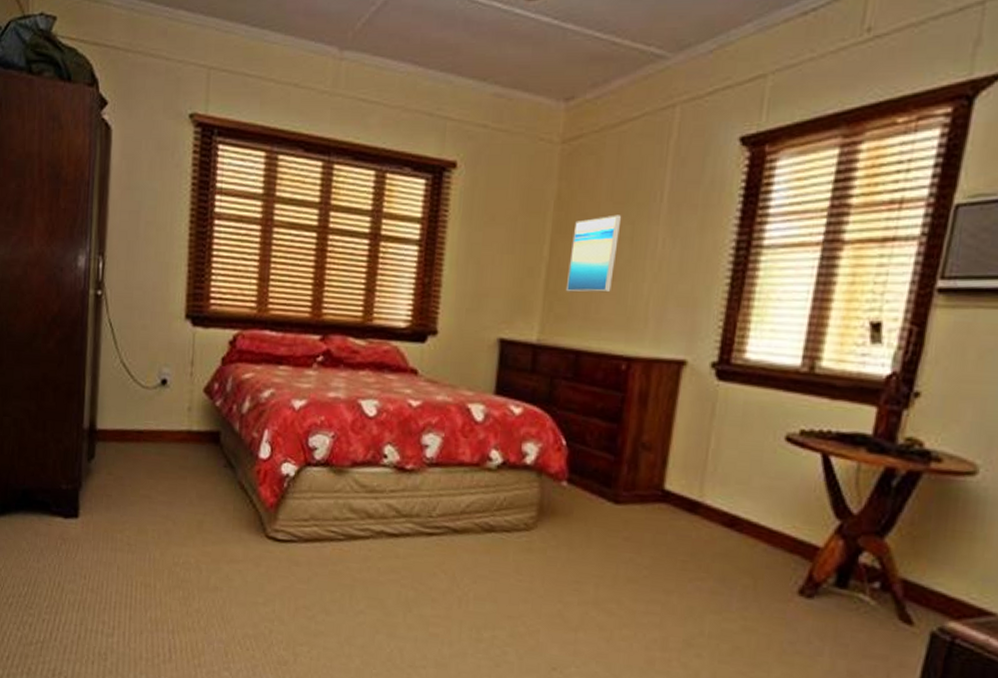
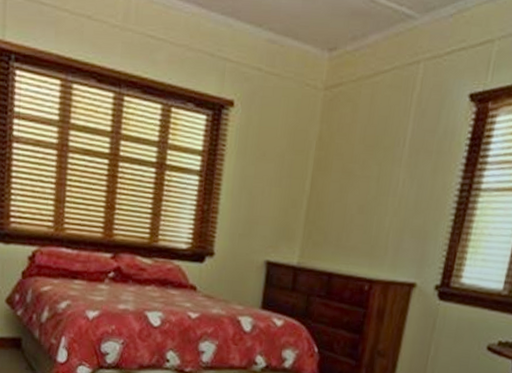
wall art: present [565,214,622,293] -> none [322,156,371,224]

